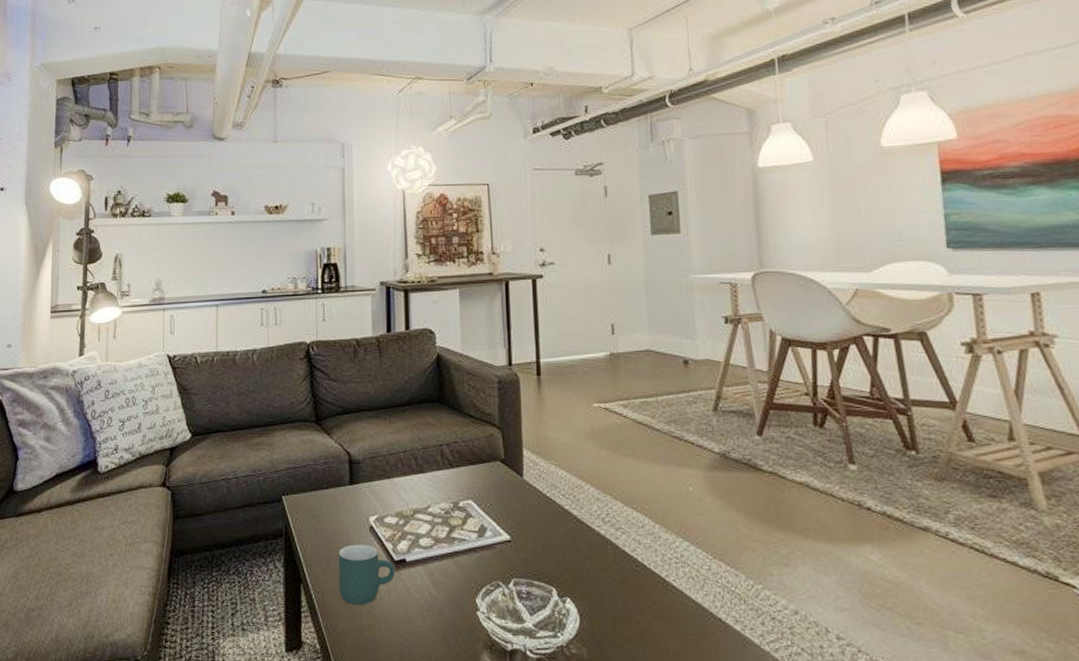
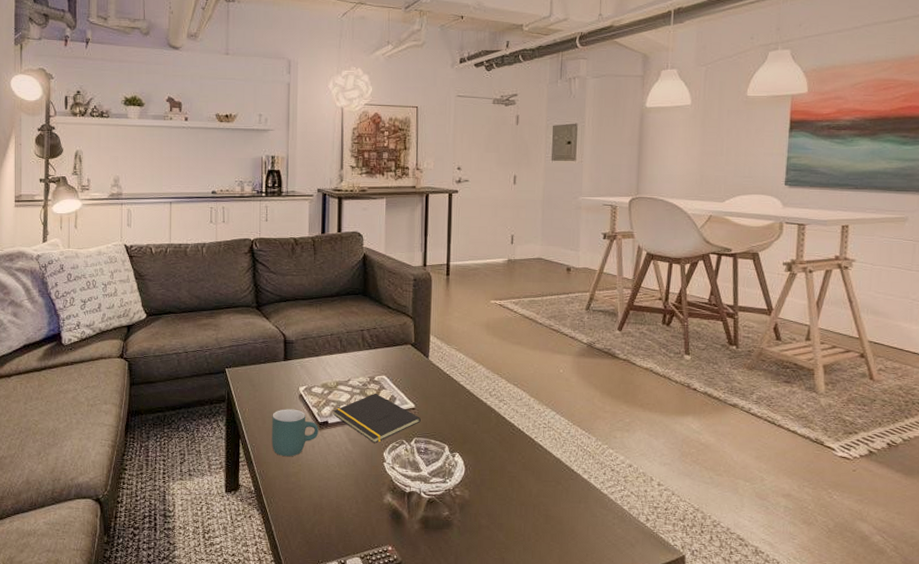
notepad: none [411,522,519,587] -> present [333,393,421,444]

